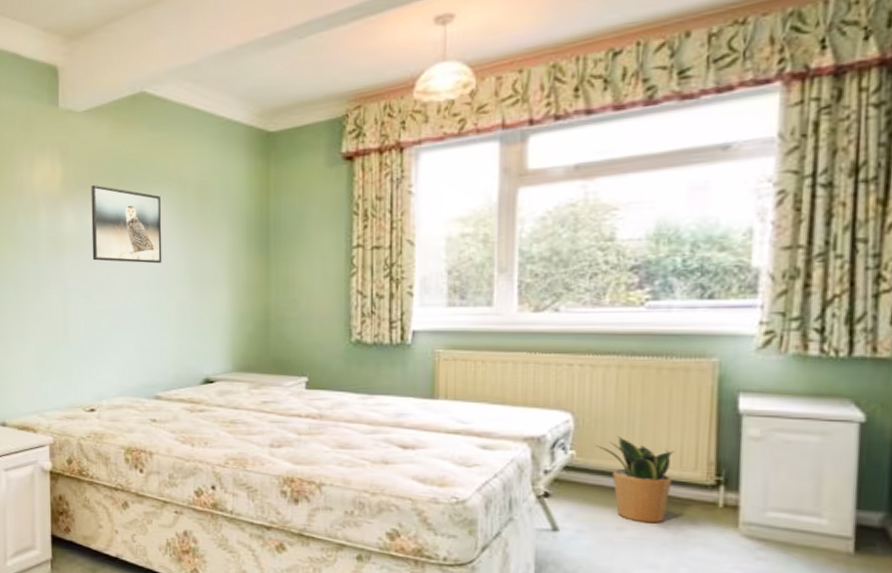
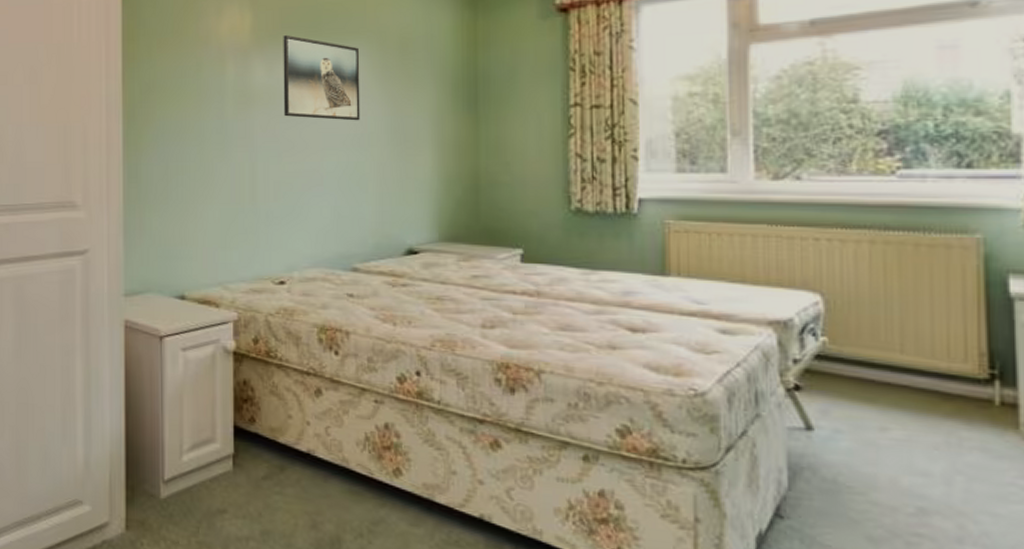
potted plant: present [596,436,676,524] -> none [851,321,941,423]

